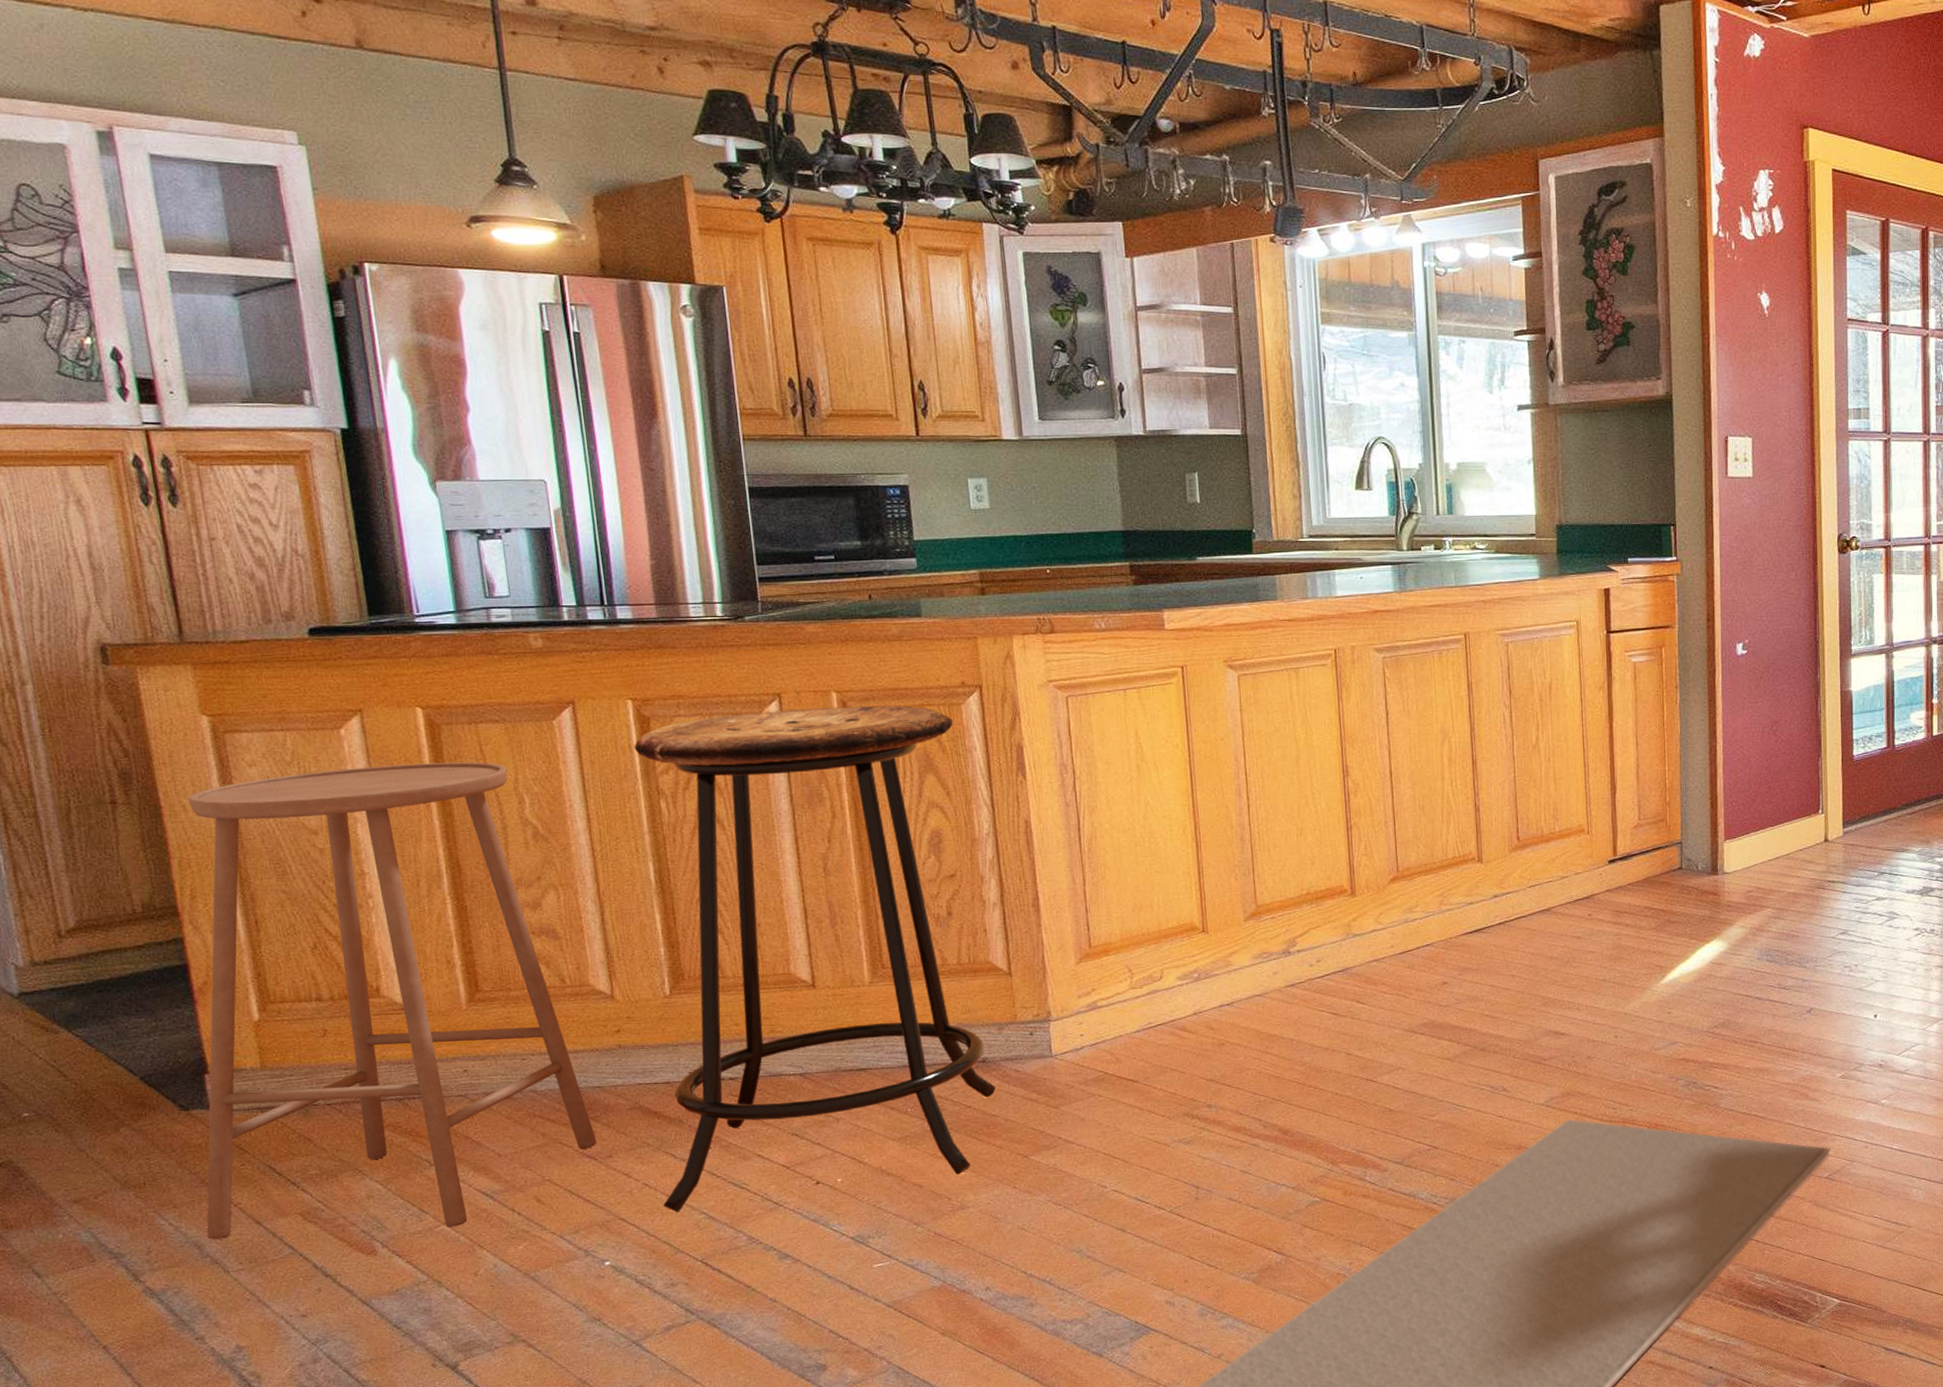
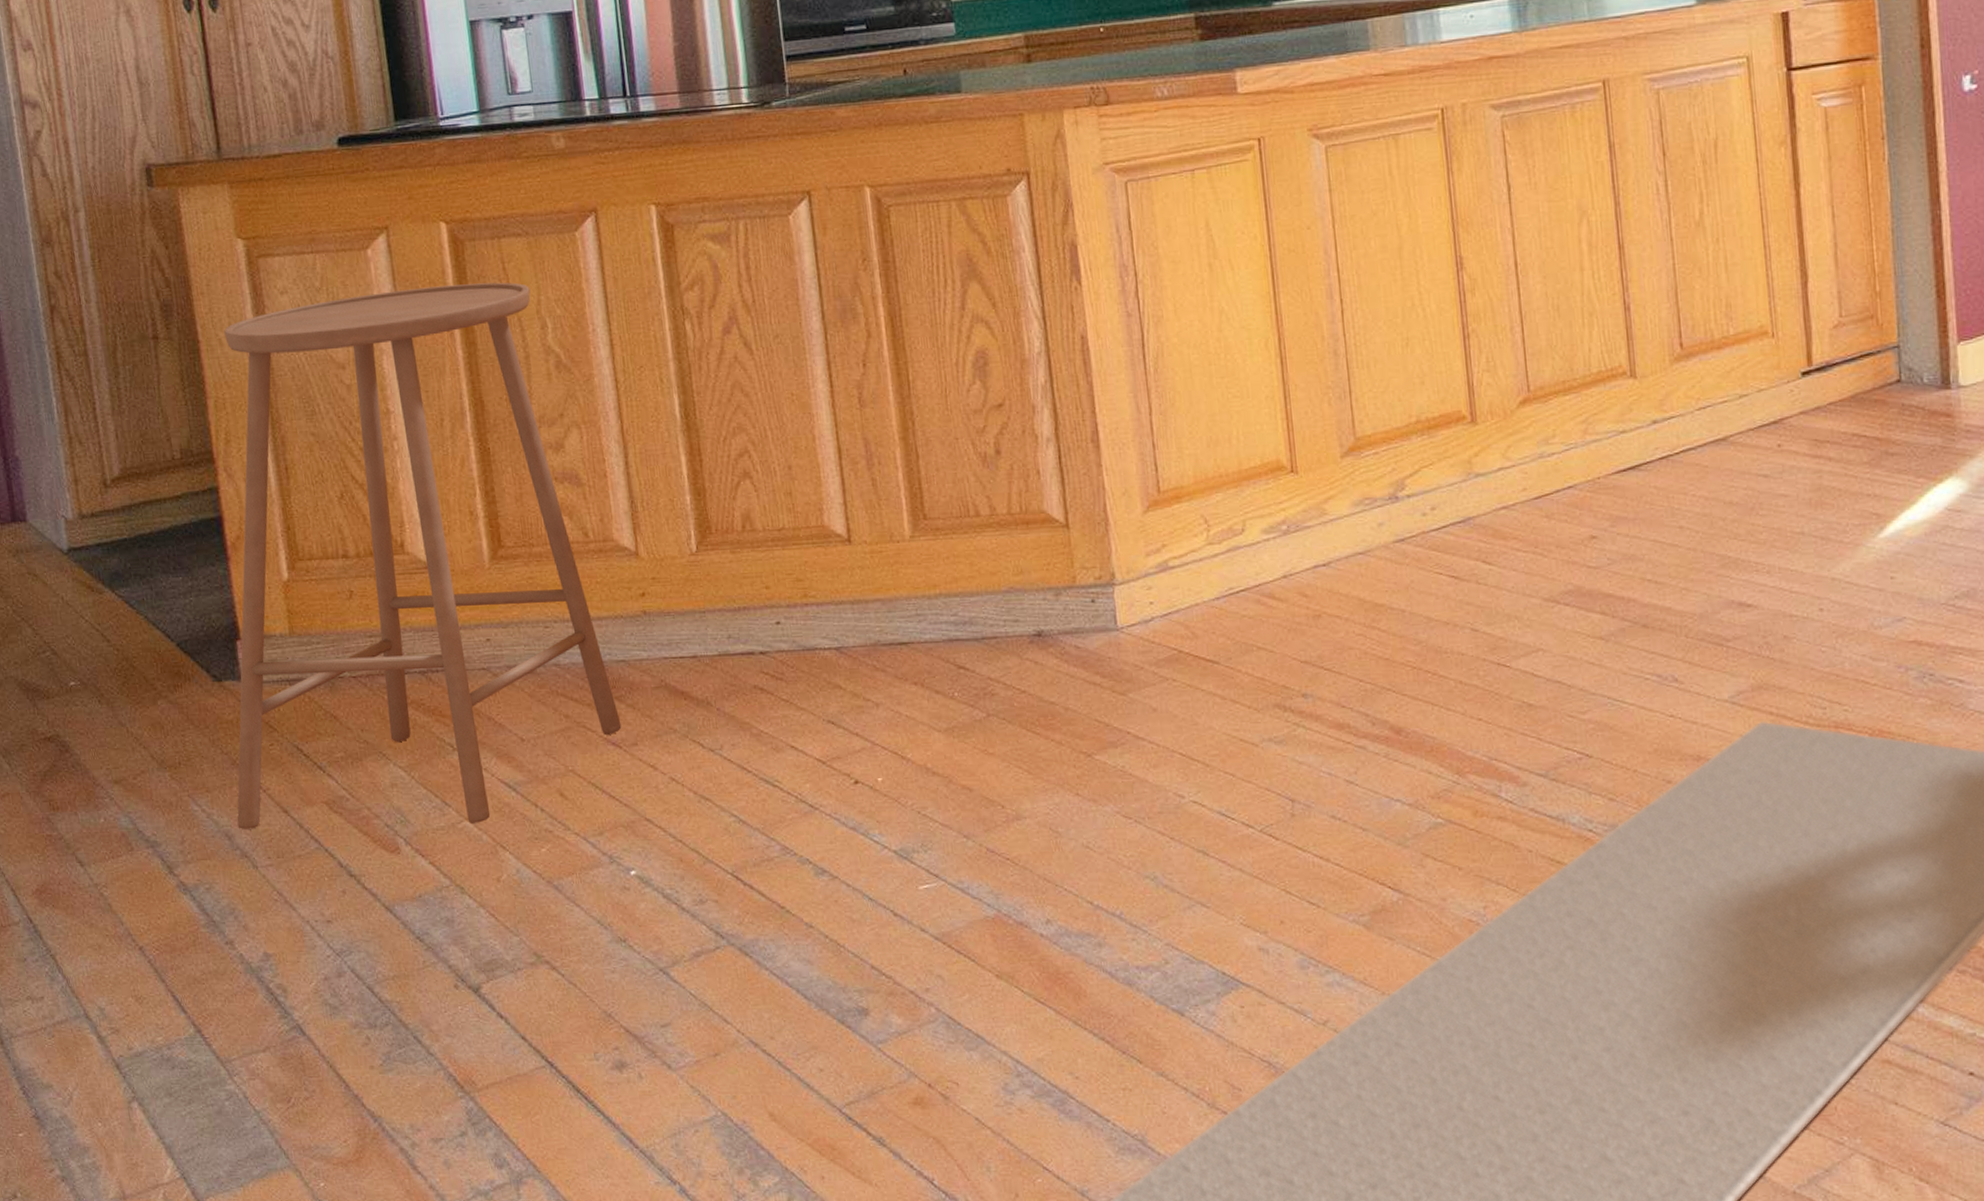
bar stool: present [634,706,996,1213] -> none [658,200,1053,815]

